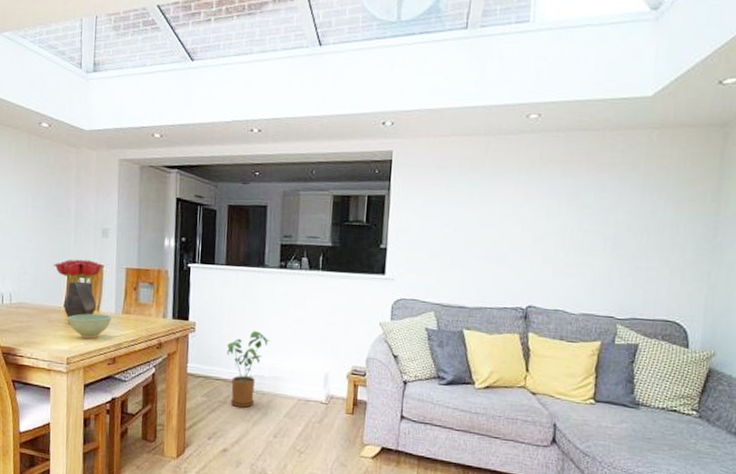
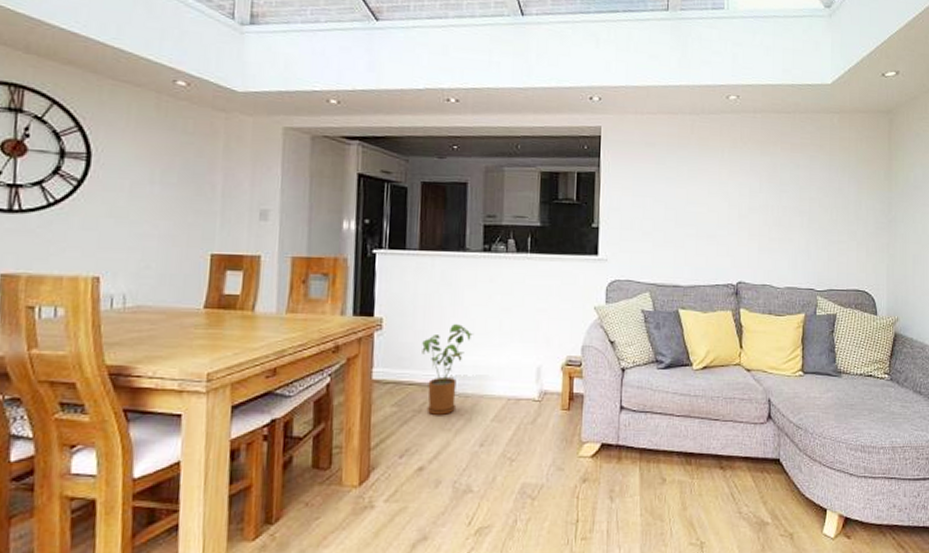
bouquet: present [53,259,105,324] -> none [189,248,264,330]
bowl: present [67,313,113,339] -> none [209,314,273,347]

